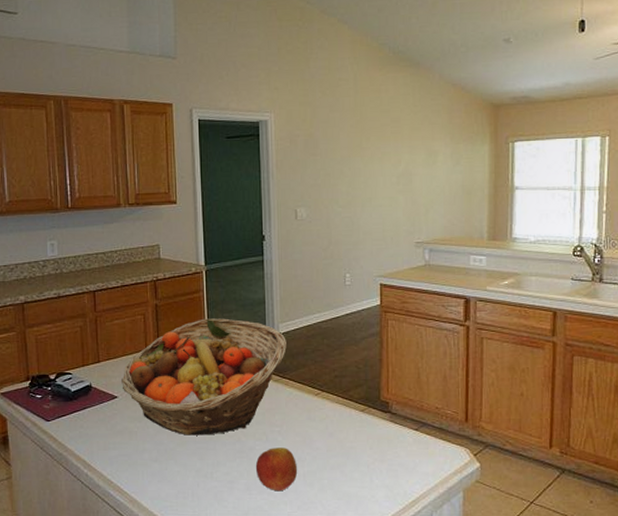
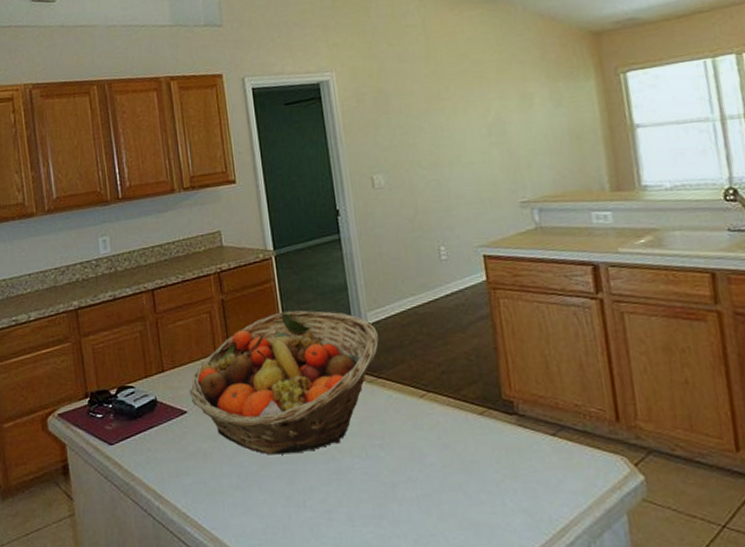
apple: present [255,448,297,492] -> none [356,465,409,522]

